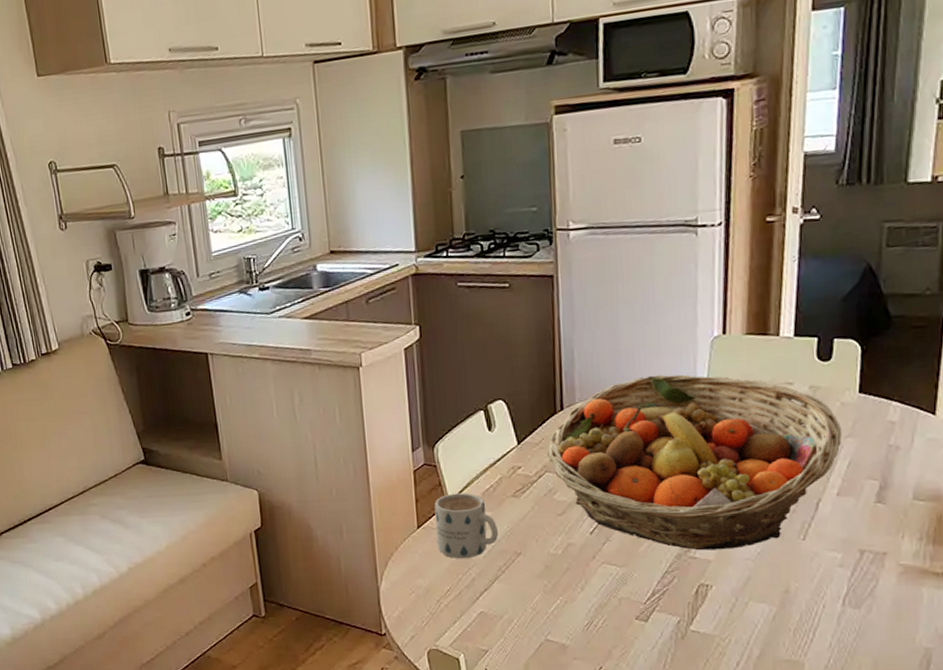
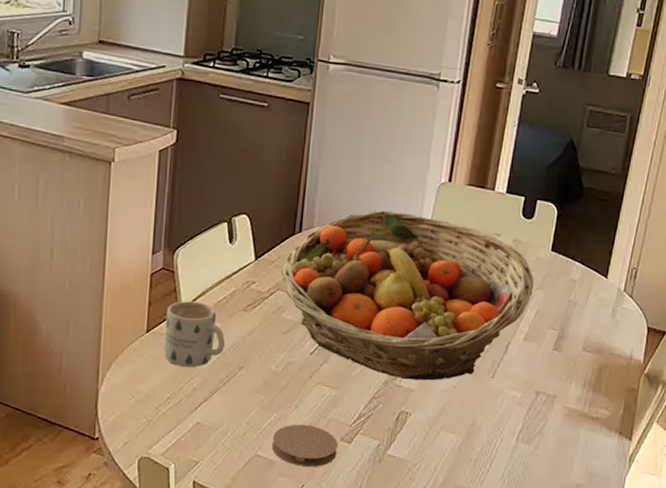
coaster: none [561,605,634,649] -> present [271,424,338,468]

